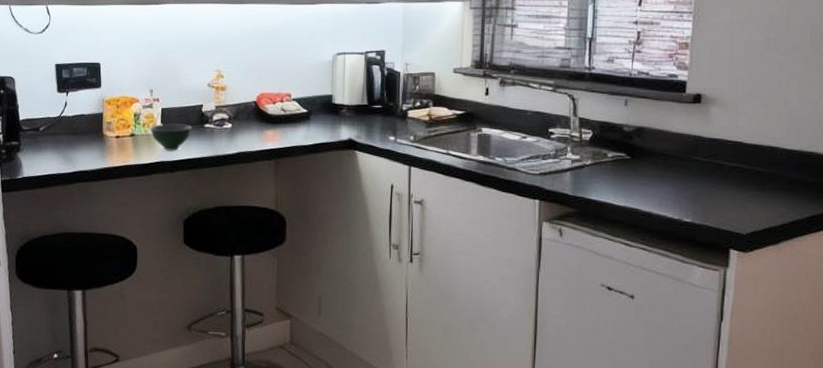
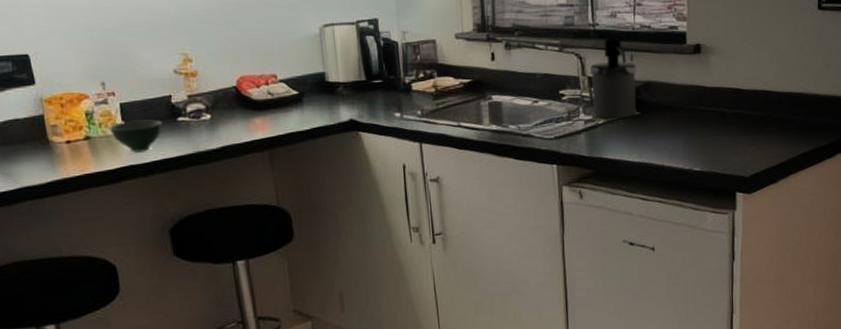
soap dispenser: none [581,81,631,161] -> present [590,37,637,119]

